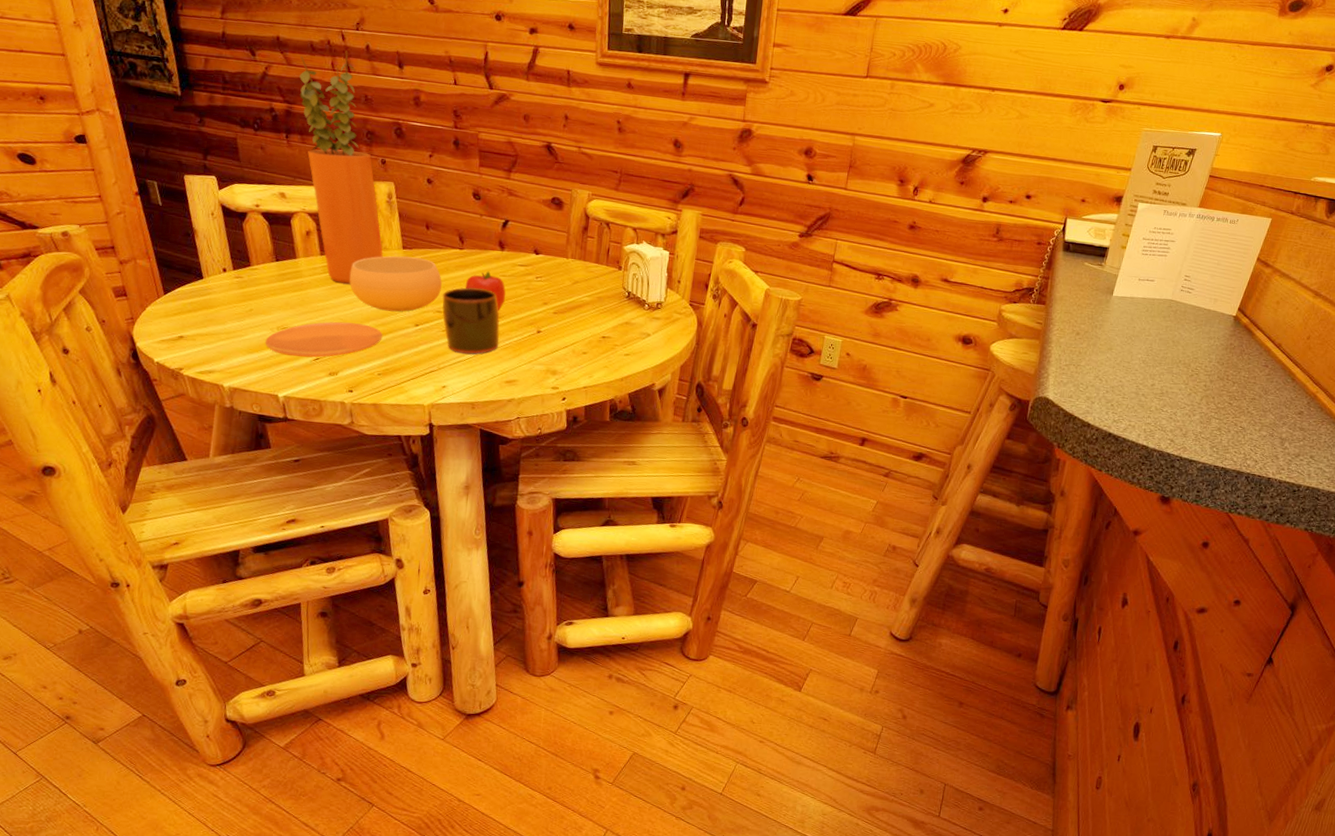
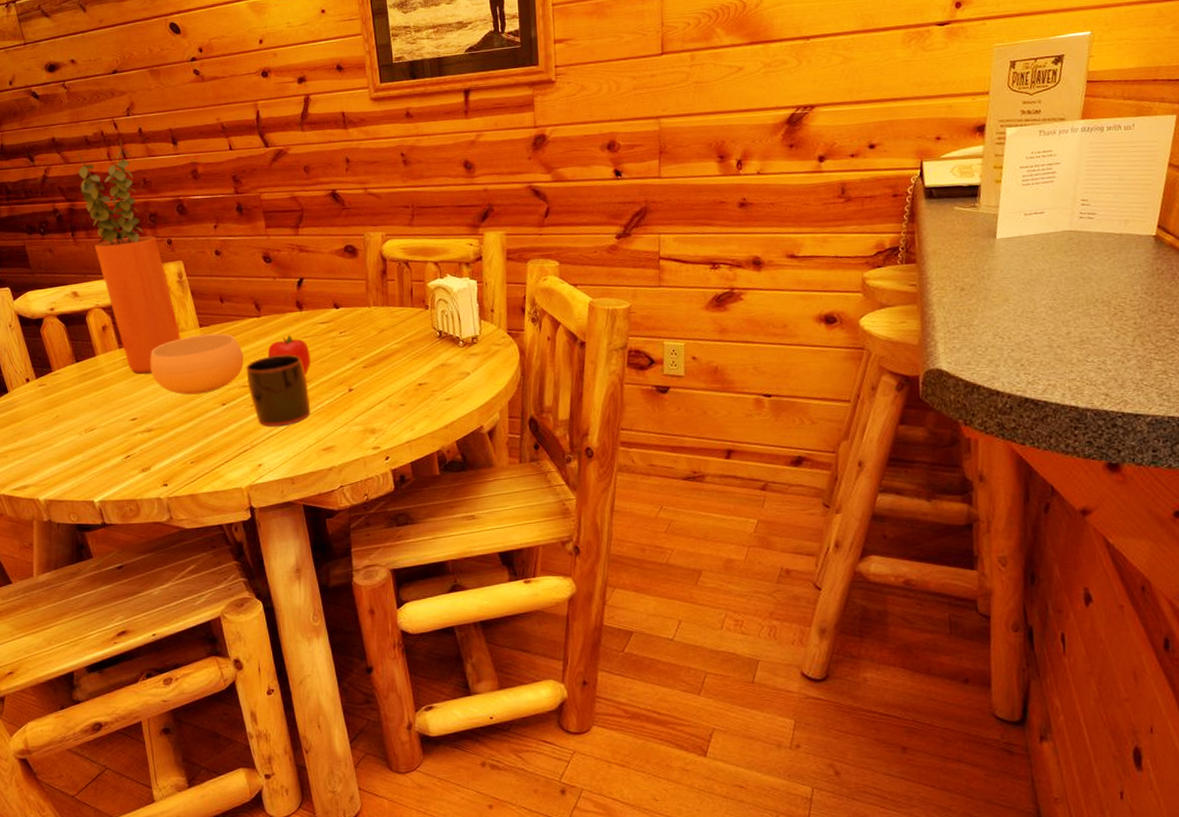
plate: present [265,321,383,358] -> none [75,412,191,458]

